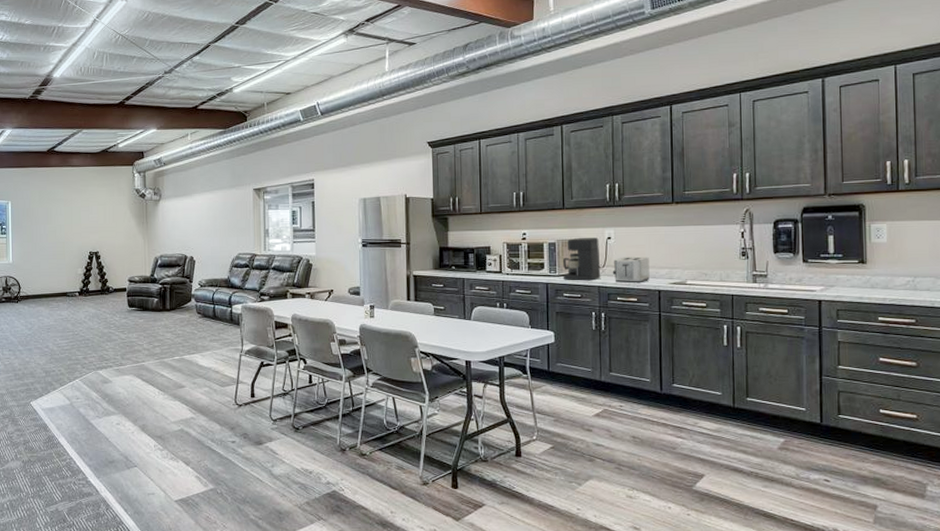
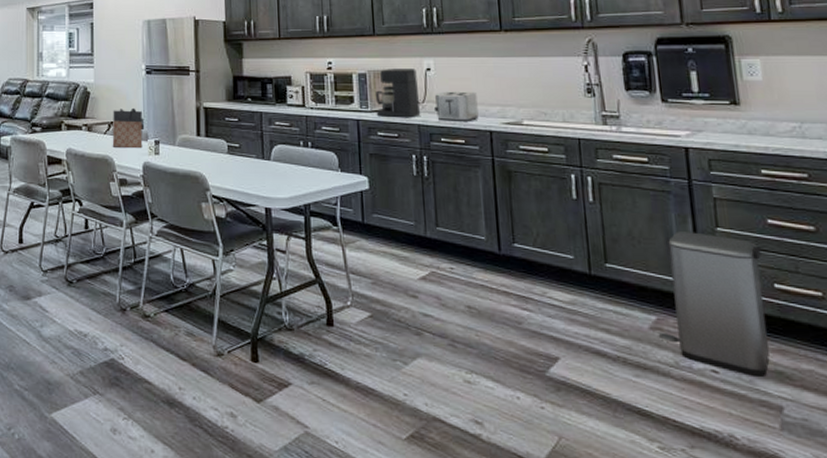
bag: none [332,277,359,313] -> present [112,107,143,149]
pedal bin: none [784,370,872,483] -> present [658,231,770,377]

